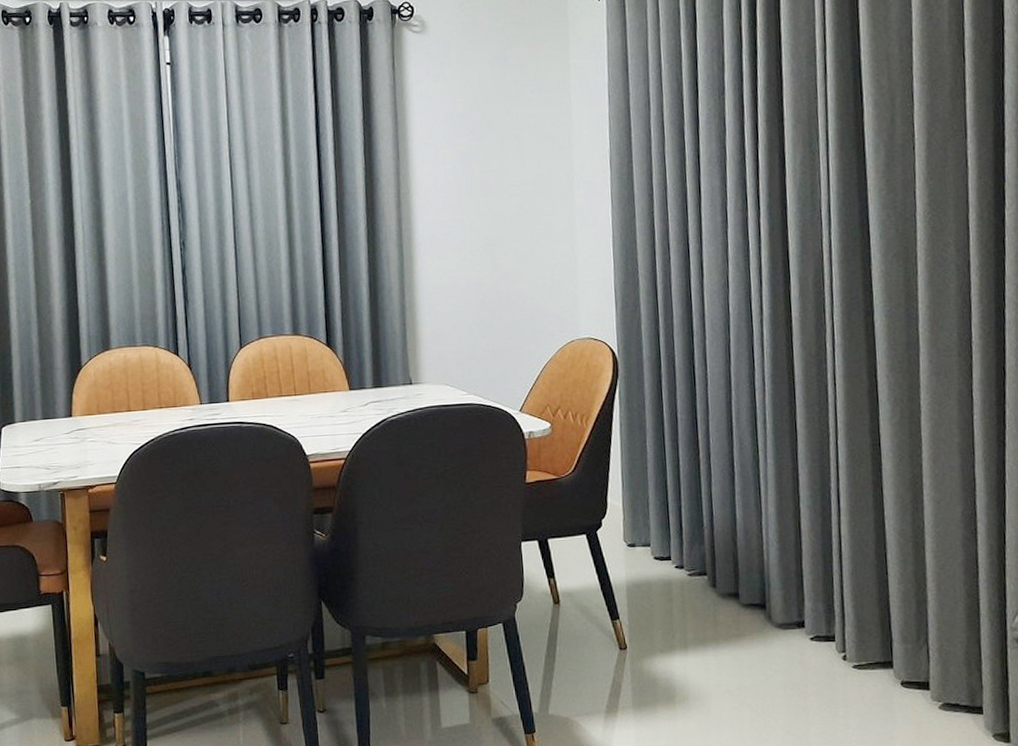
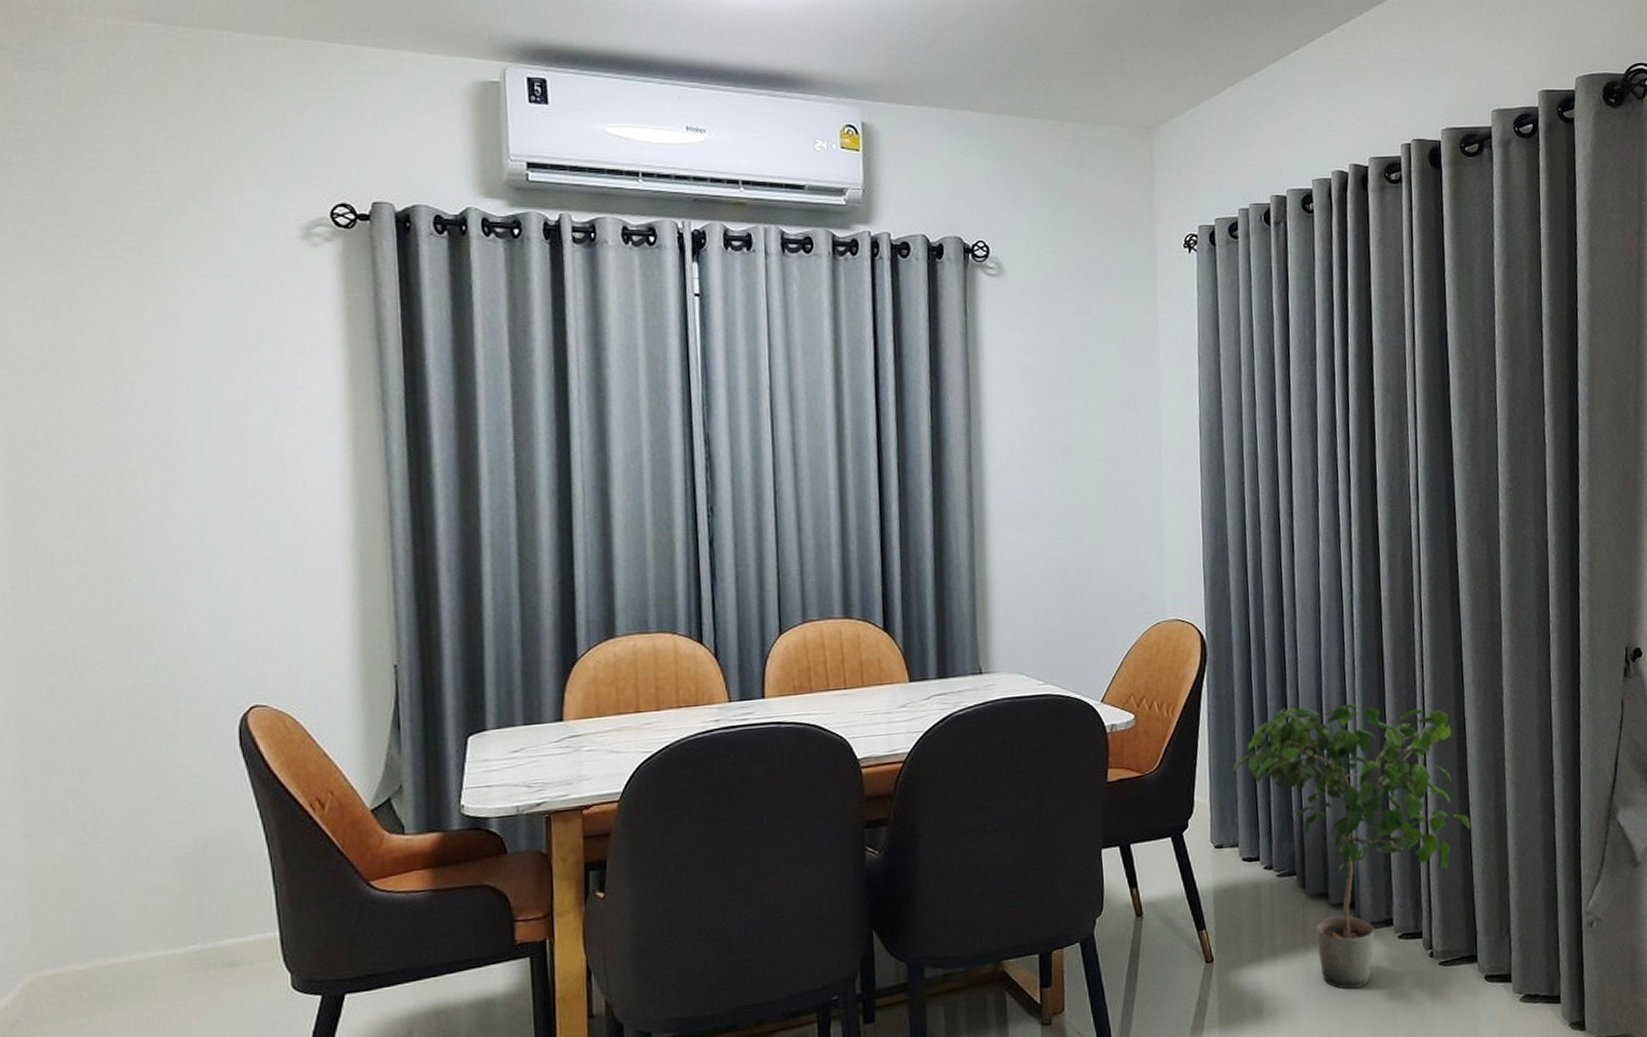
potted plant: none [644,418,887,684] -> present [1232,704,1471,989]

